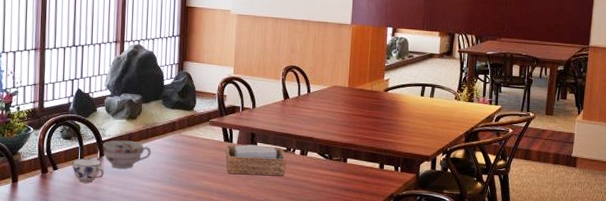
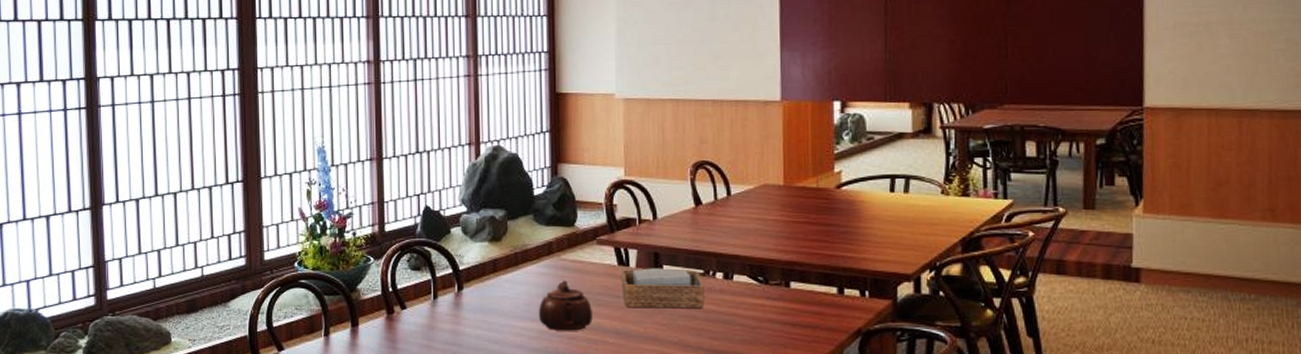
teacup: present [72,158,104,183] -> none [424,293,464,325]
teacup: present [103,140,152,169] -> none [461,268,524,305]
teapot: none [161,151,202,191] -> present [538,280,592,331]

